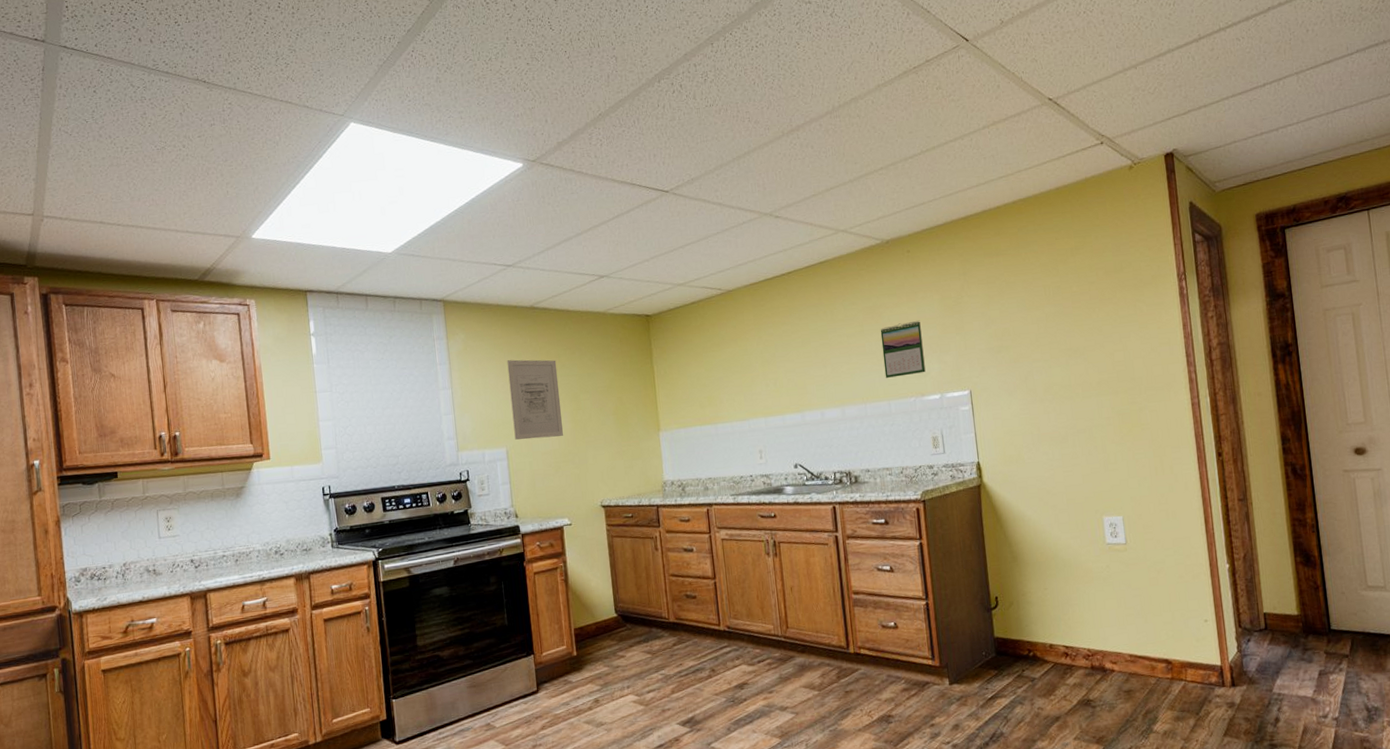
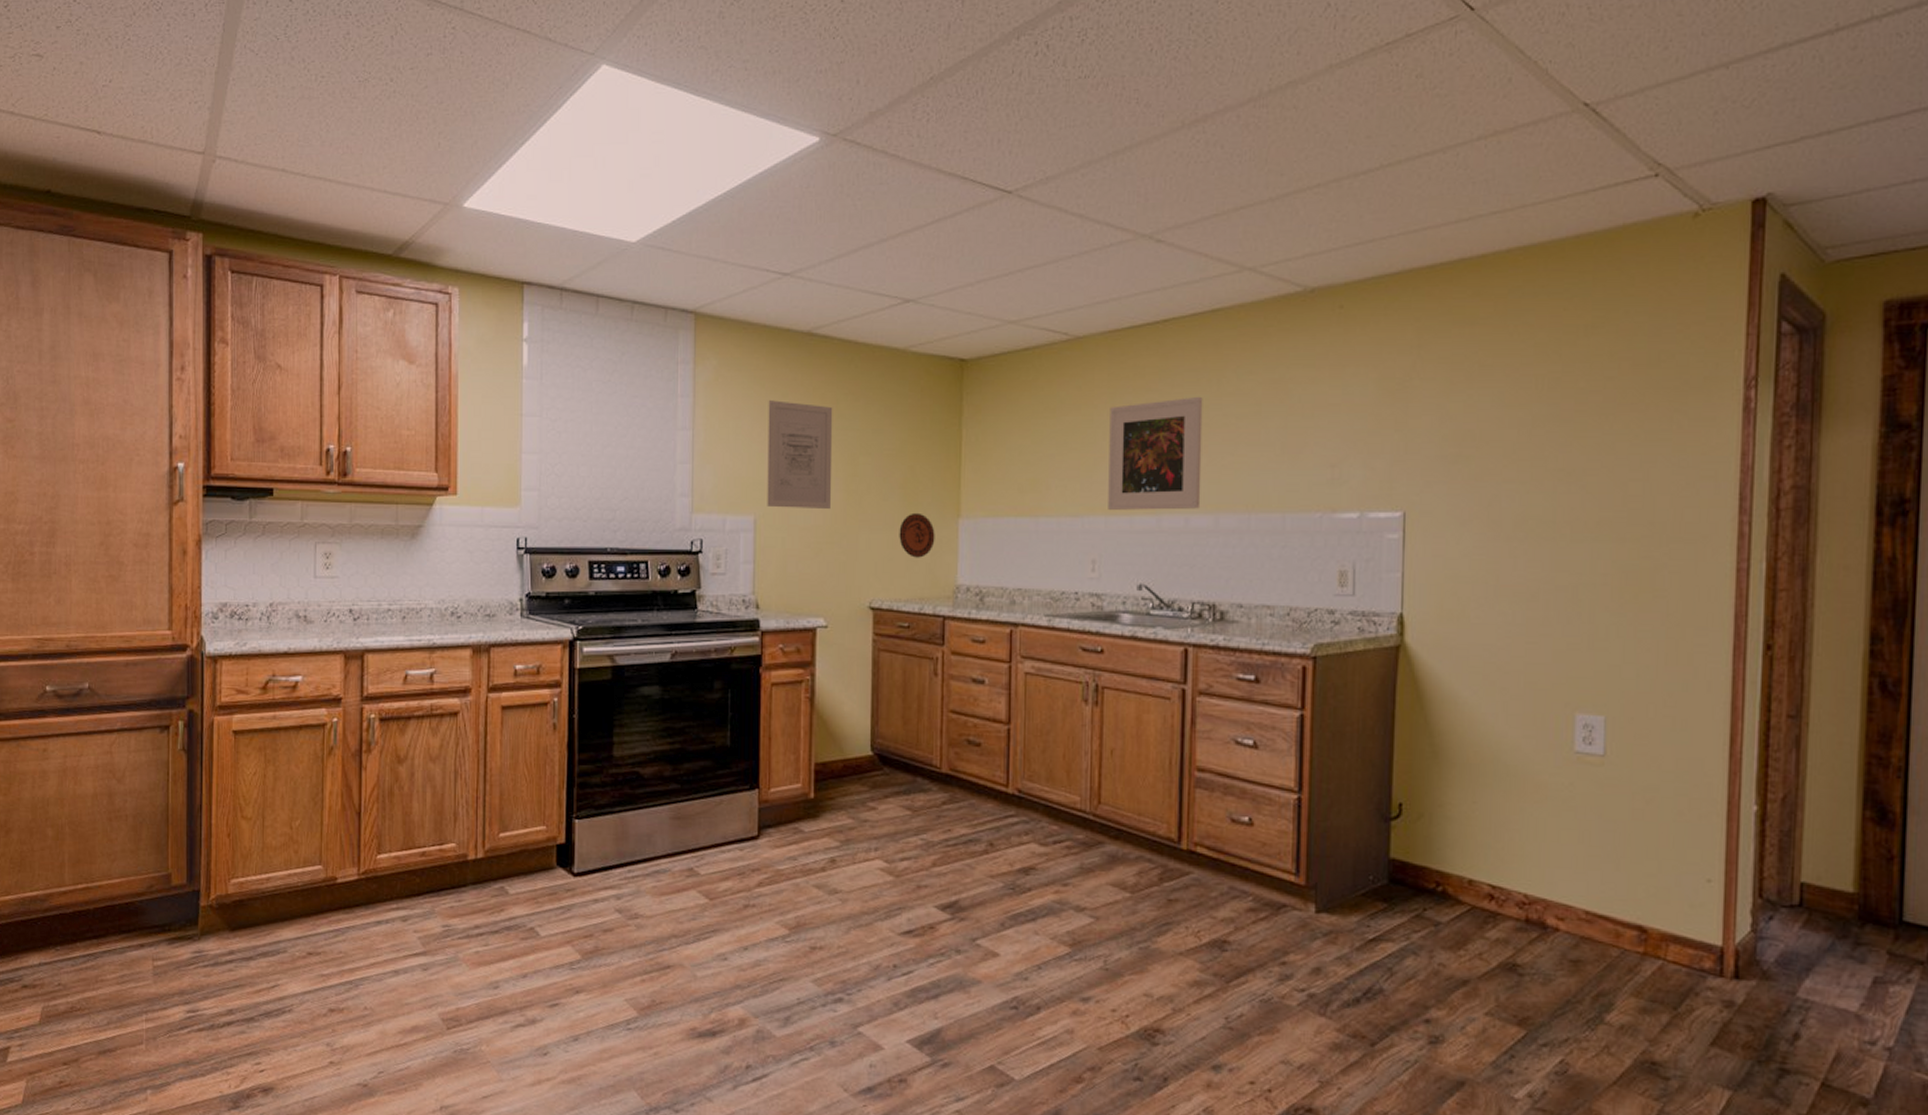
decorative plate: none [616,431,644,465] -> present [899,512,935,558]
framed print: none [758,324,831,413] -> present [1108,396,1203,510]
calendar: present [880,320,926,378] -> none [1283,405,1345,481]

